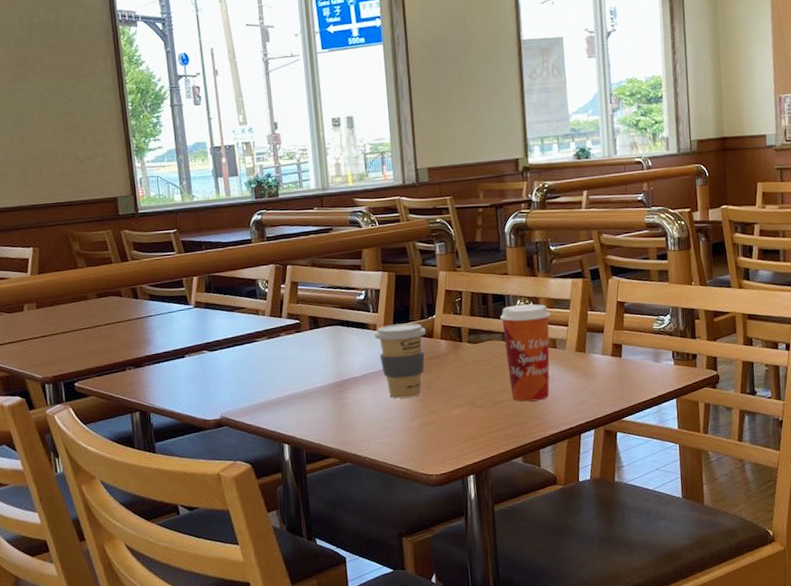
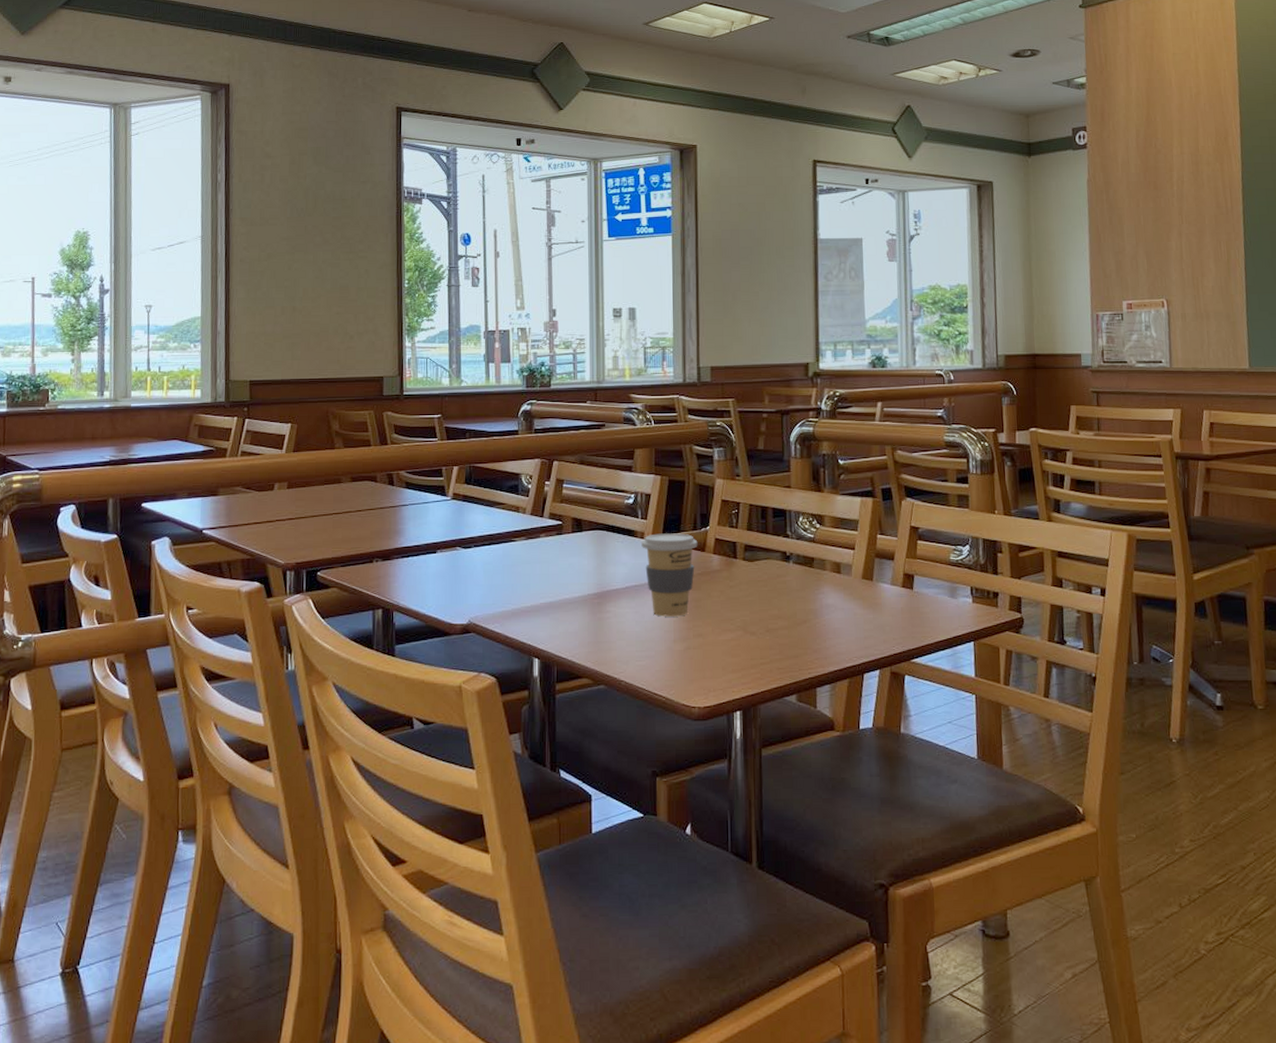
paper cup: present [500,304,551,402] -> none [780,522,836,632]

